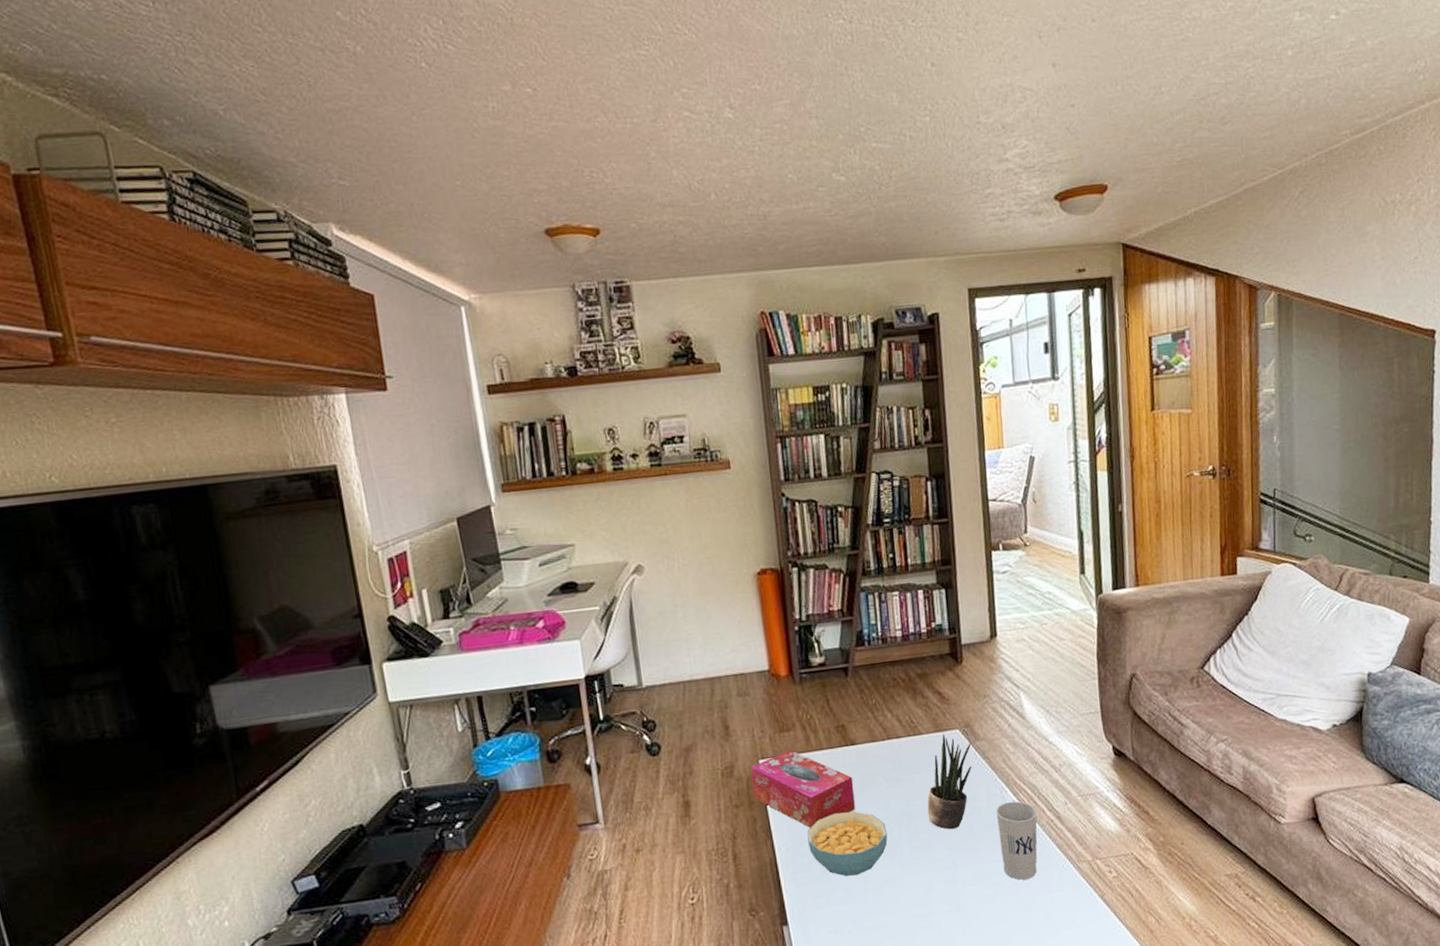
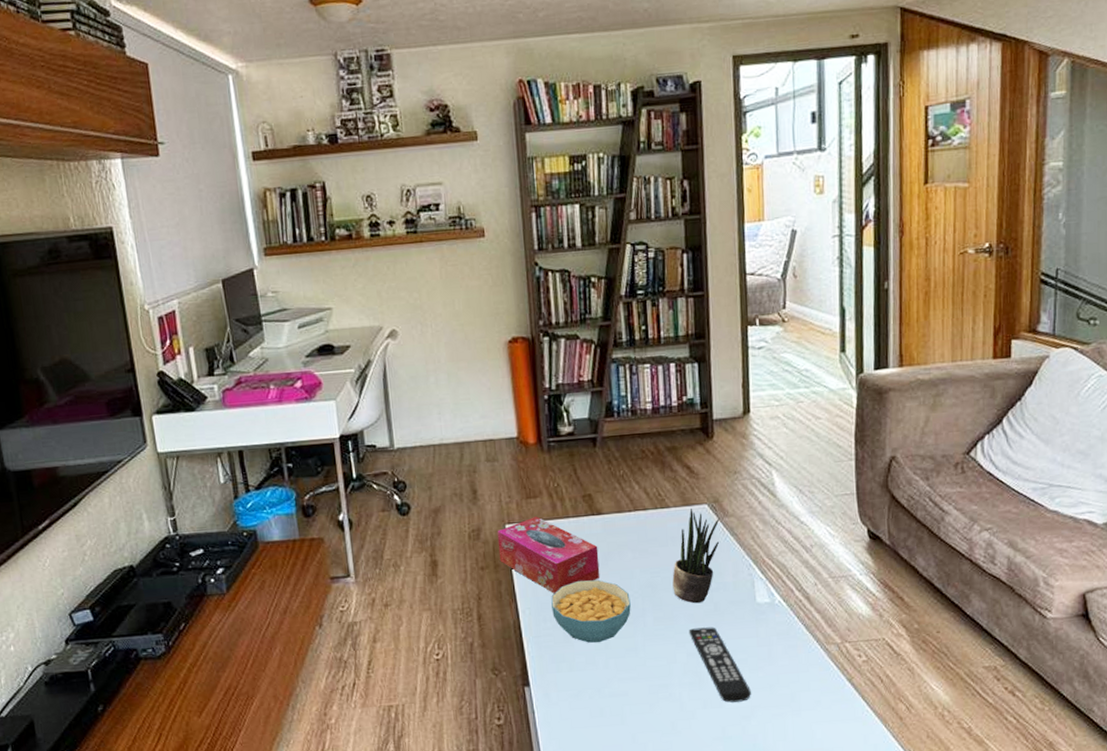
remote control: none [945,852,1008,928] -> present [688,627,751,703]
cup: present [995,801,1038,880] -> none [742,579,786,658]

